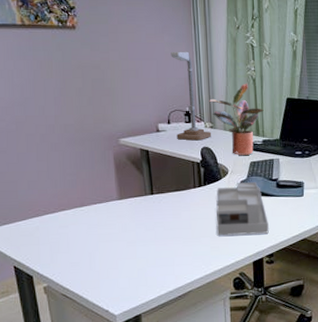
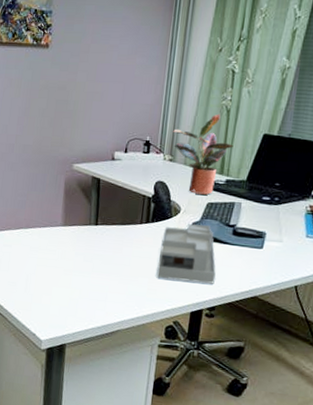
desk lamp: present [171,51,212,141] -> none [131,74,170,174]

